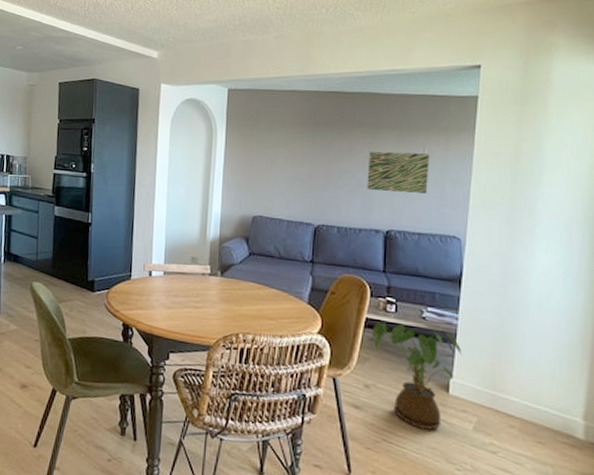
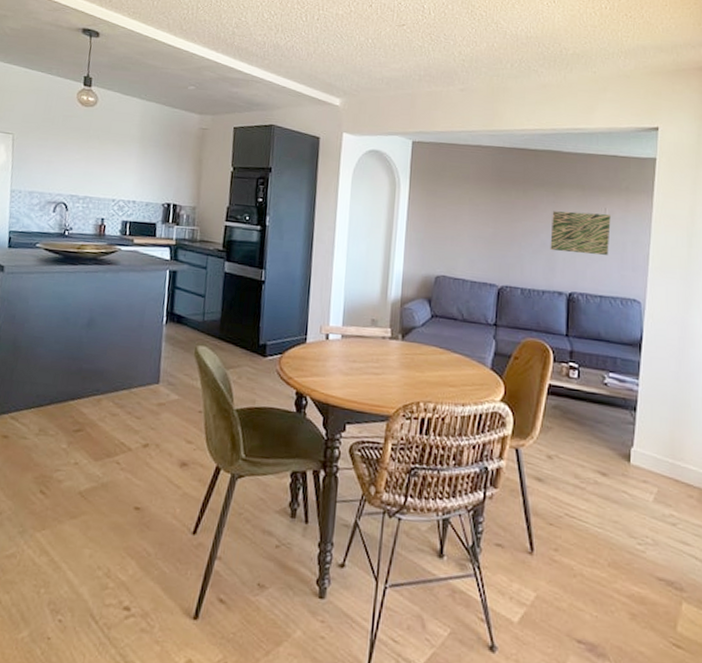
house plant: present [372,321,461,430] -> none [555,388,642,502]

